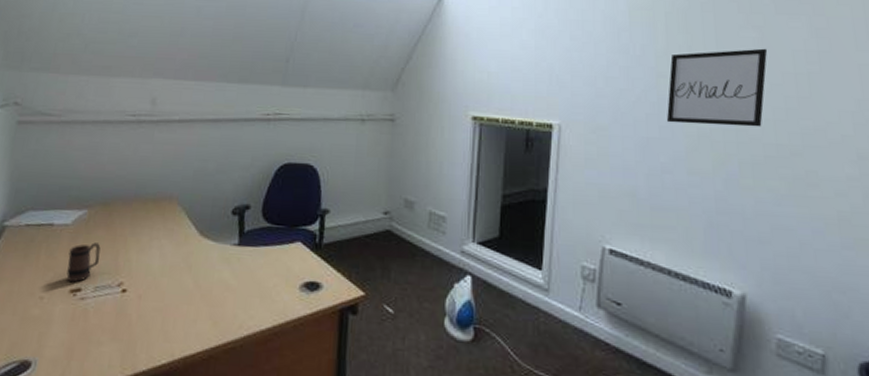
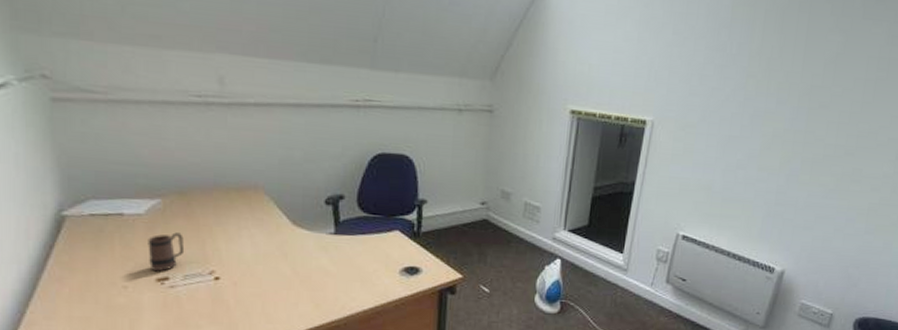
wall art: present [666,48,768,127] -> none [748,53,848,129]

